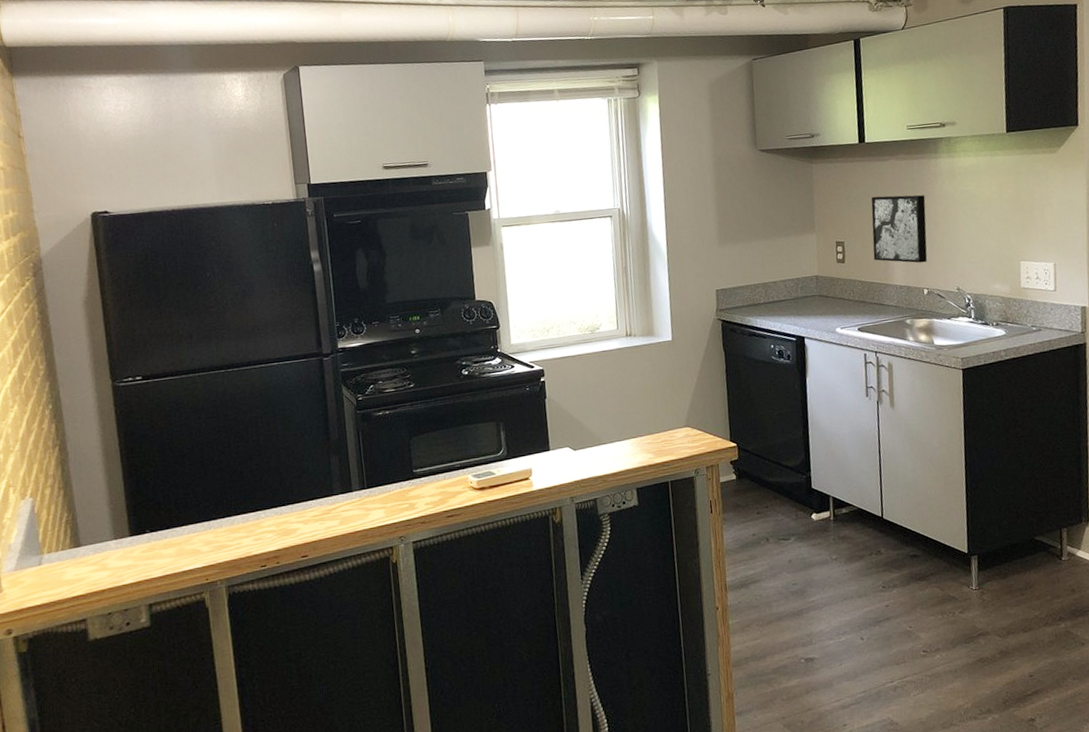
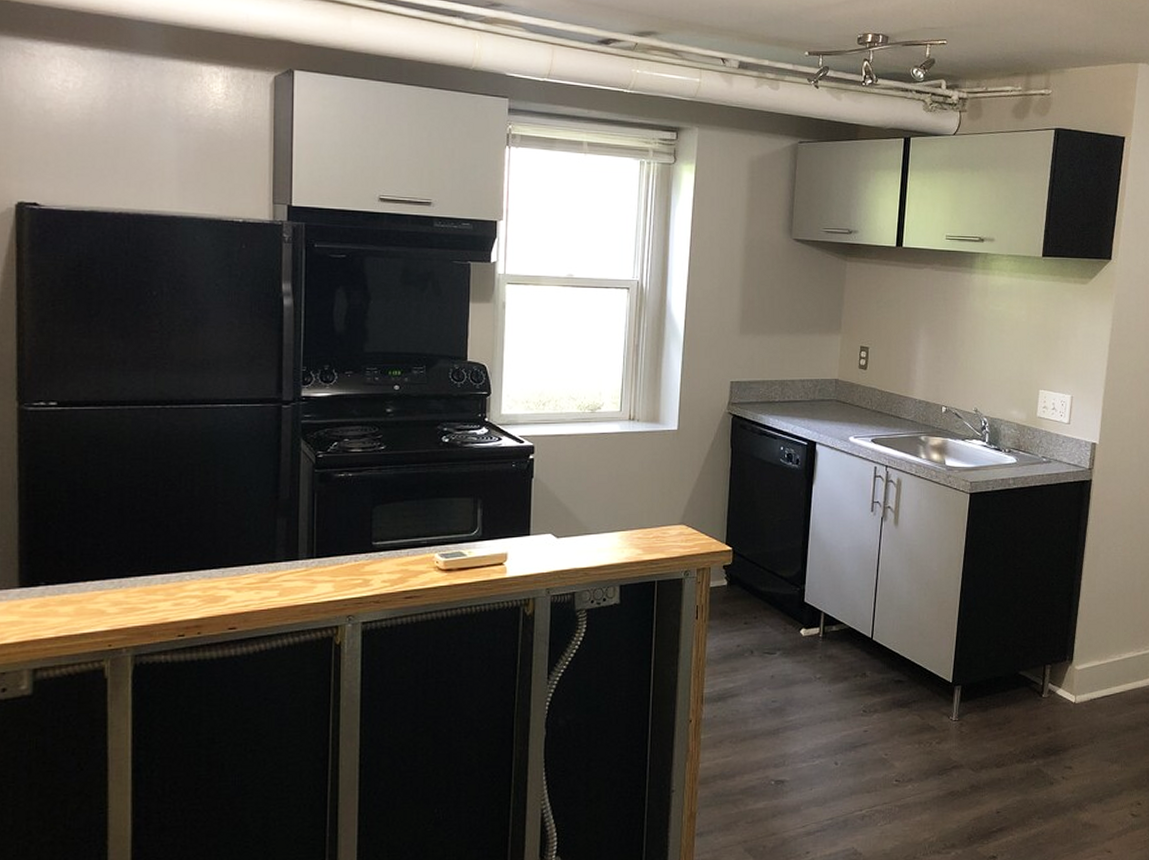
wall art: present [871,194,928,263] -> none [896,304,955,379]

